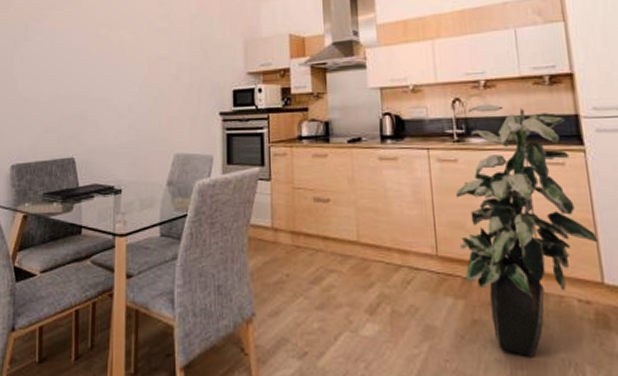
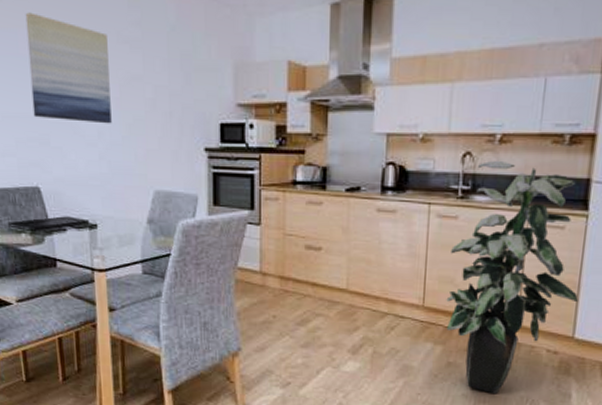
wall art: none [76,15,142,98] -> present [25,12,112,124]

